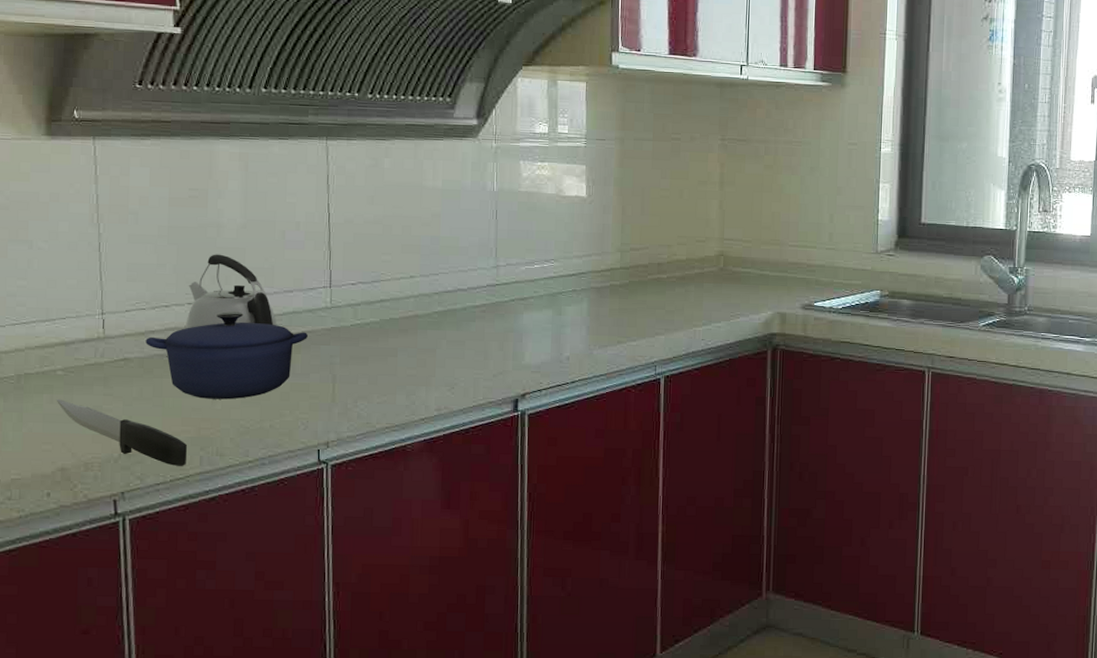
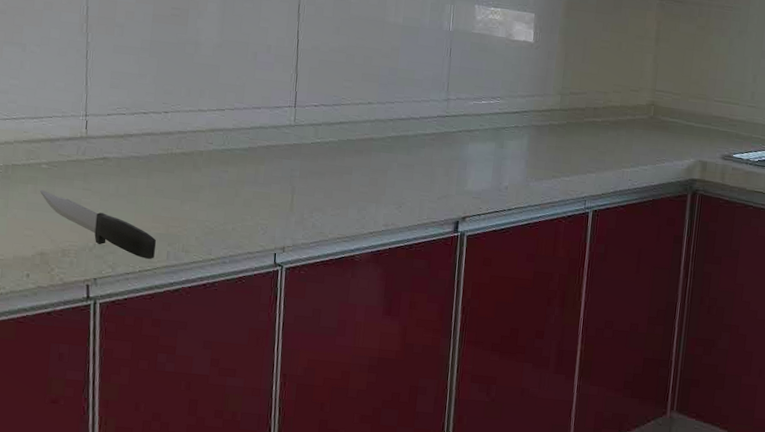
cooking pot: present [146,311,308,400] -> none [124,122,272,202]
kettle: present [185,254,278,329] -> none [161,69,245,139]

